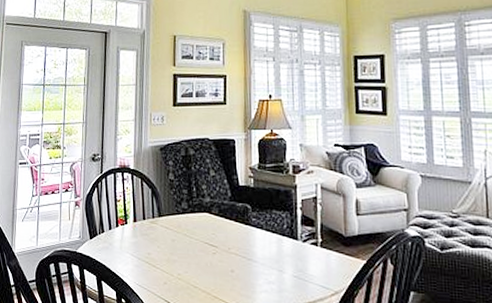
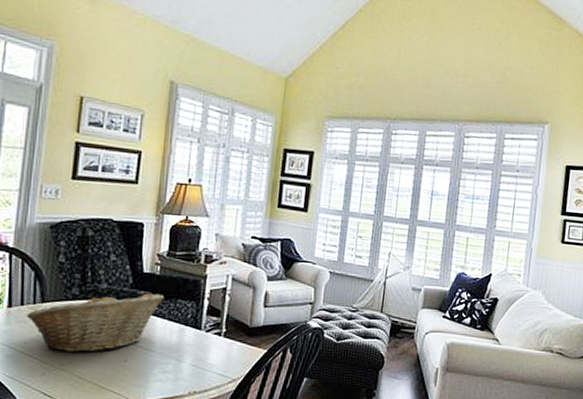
fruit basket: none [148,205,260,263] -> present [27,293,164,353]

